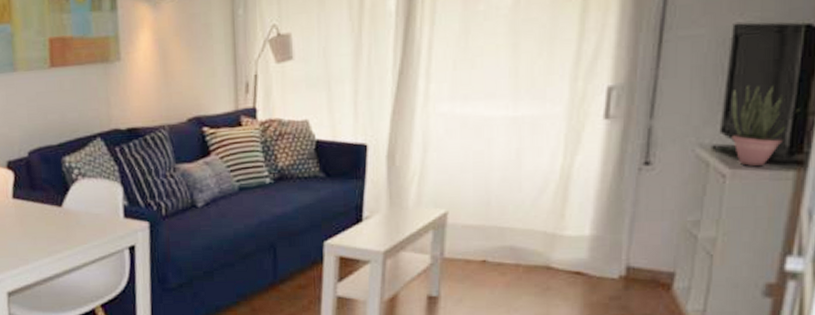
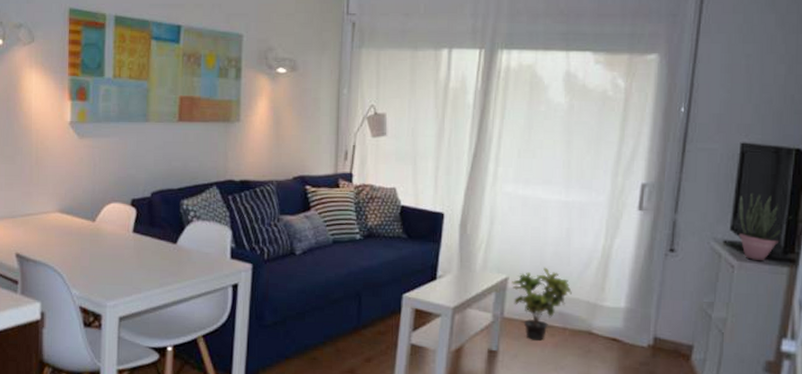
potted plant: none [452,196,525,281] -> present [512,267,572,341]

